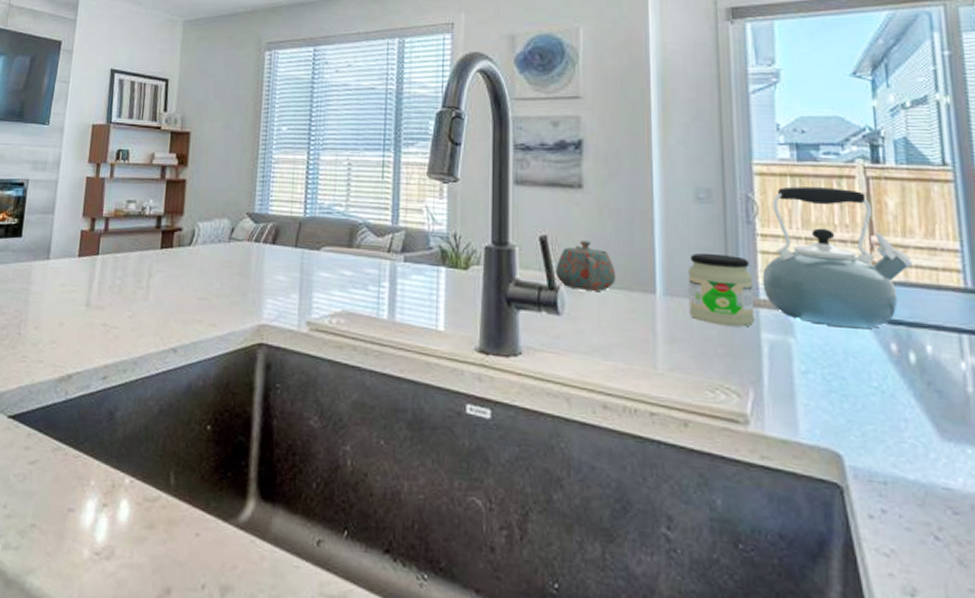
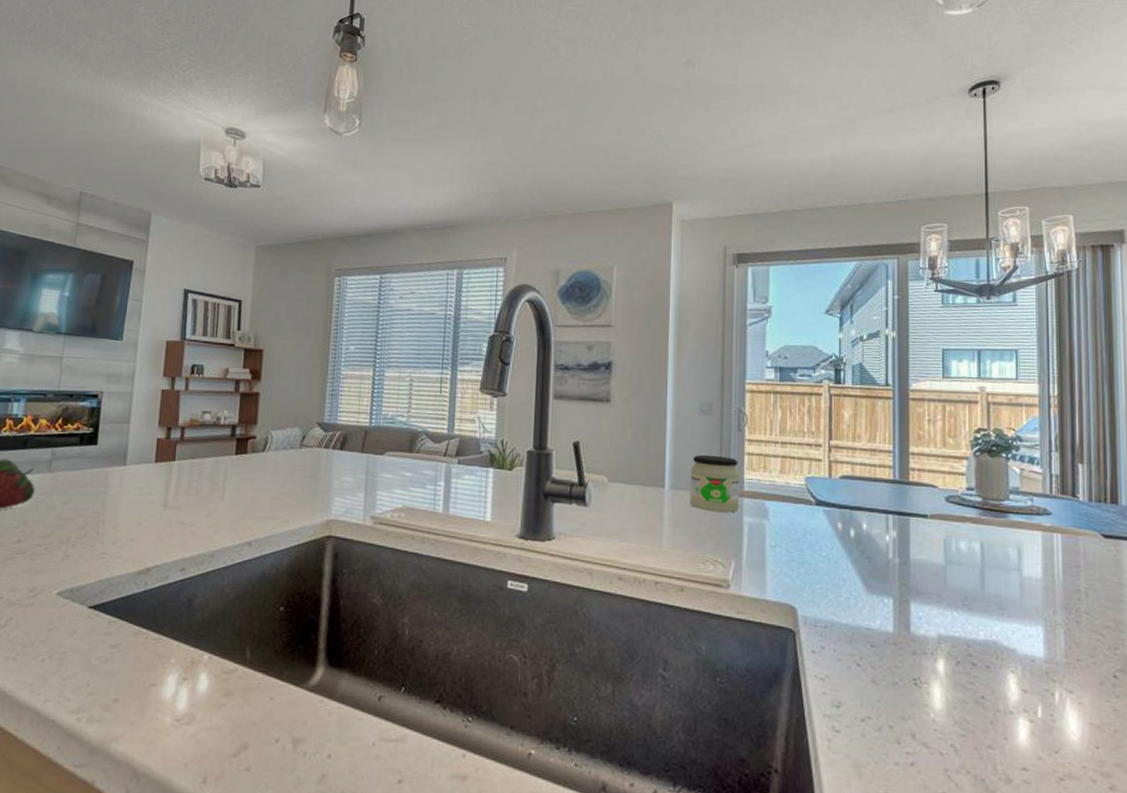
teapot: present [556,241,616,291] -> none [585,445,634,486]
kettle: present [762,186,912,329] -> none [747,401,858,512]

